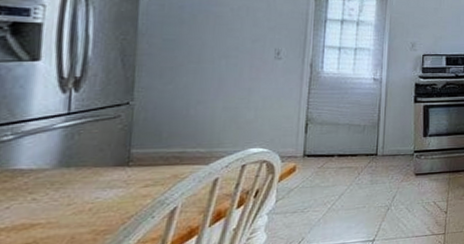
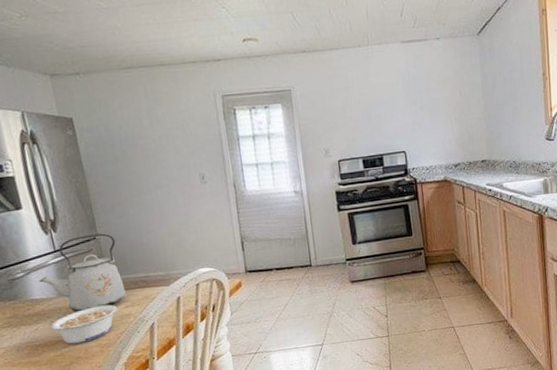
legume: none [29,182,133,229] -> present [50,304,118,344]
kettle: none [33,99,154,189] -> present [39,233,126,312]

